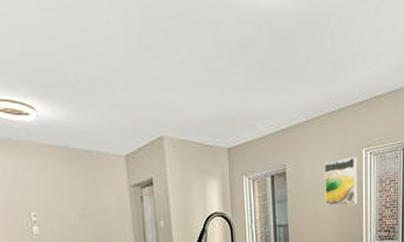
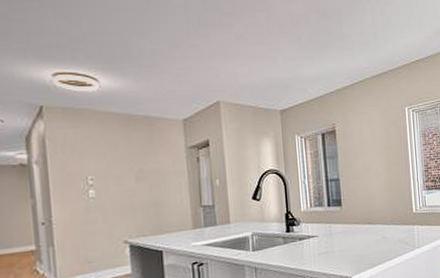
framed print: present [324,157,357,206] -> none [371,114,404,160]

